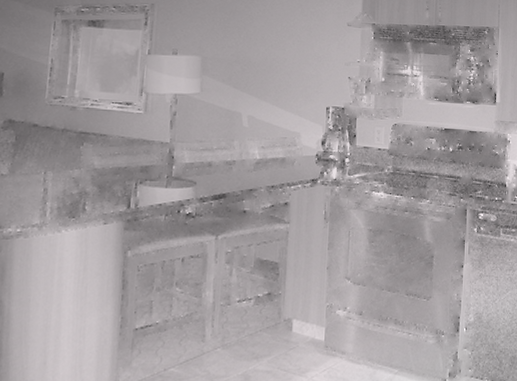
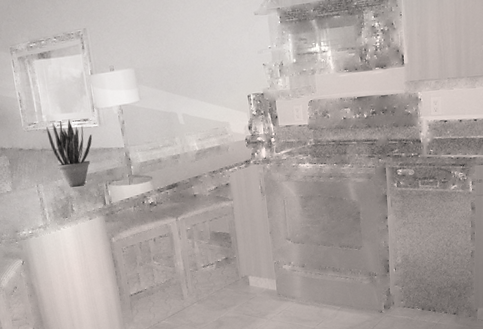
potted plant: none [75,99,133,181] -> present [46,119,92,187]

